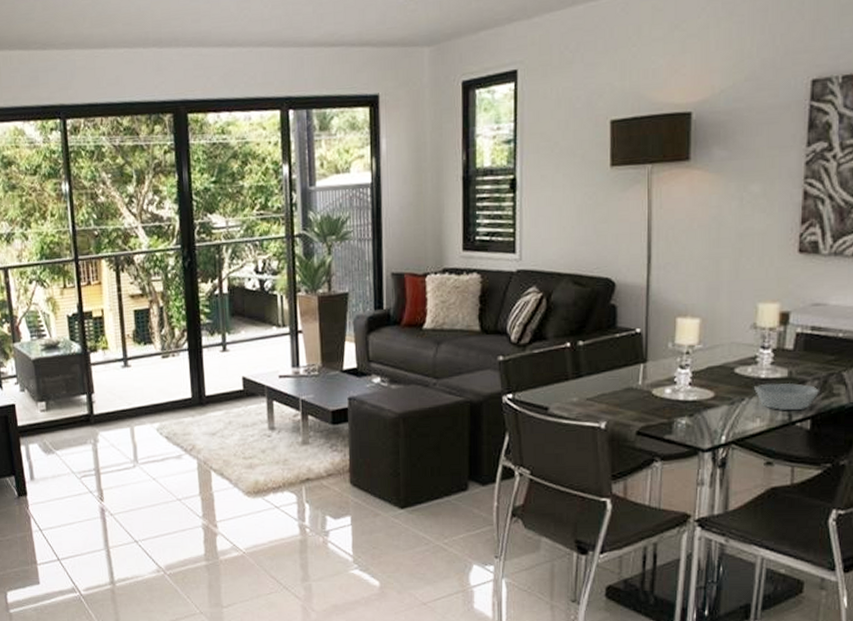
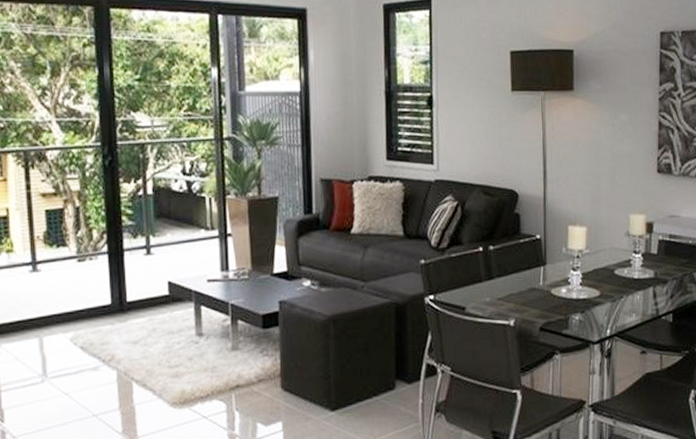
bowl: present [754,382,819,411] -> none [630,282,677,307]

